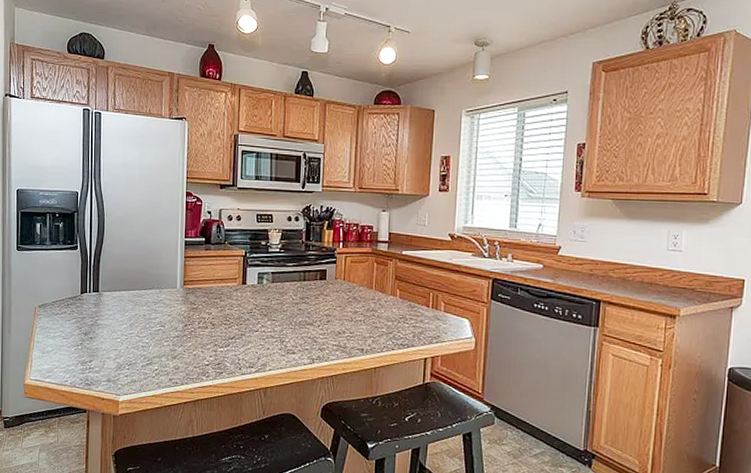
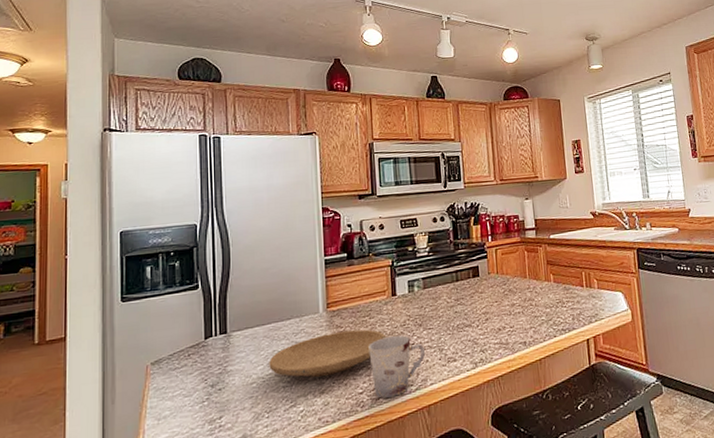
plate: none [131,308,234,345] -> present [269,329,387,378]
cup: none [217,320,267,374] -> present [368,335,425,398]

